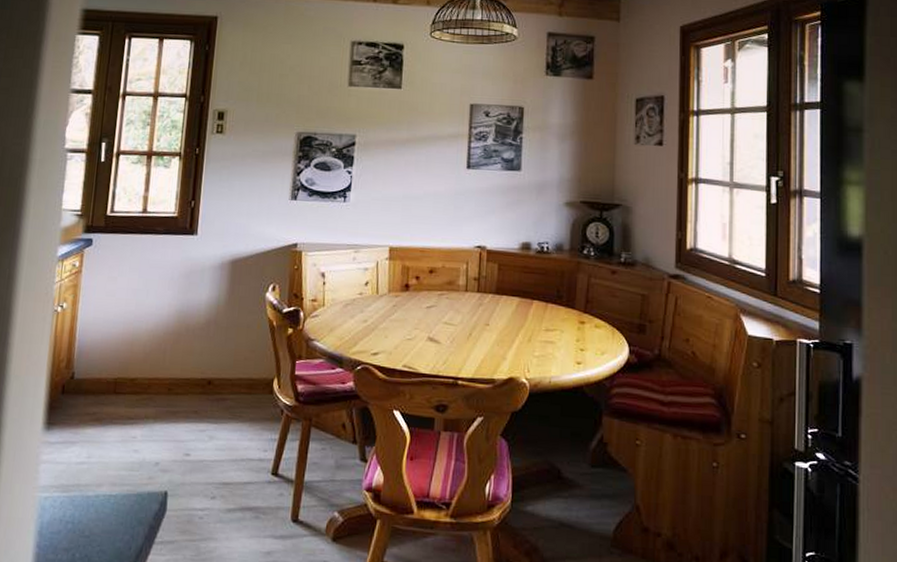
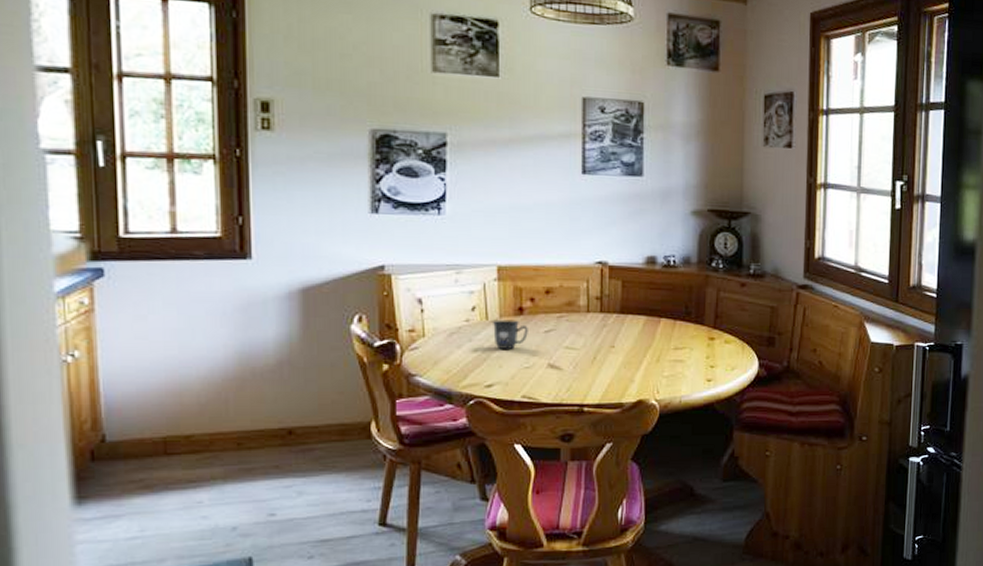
mug: none [381,294,412,322] -> present [492,319,528,349]

